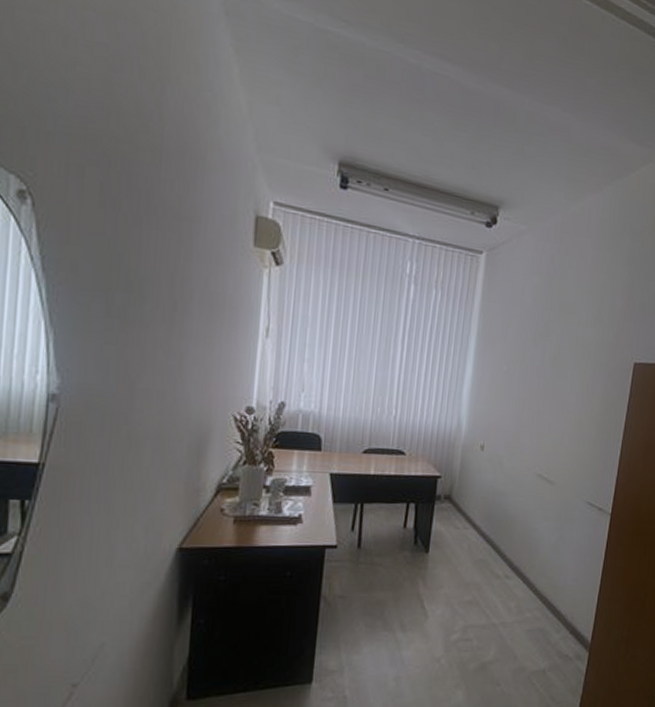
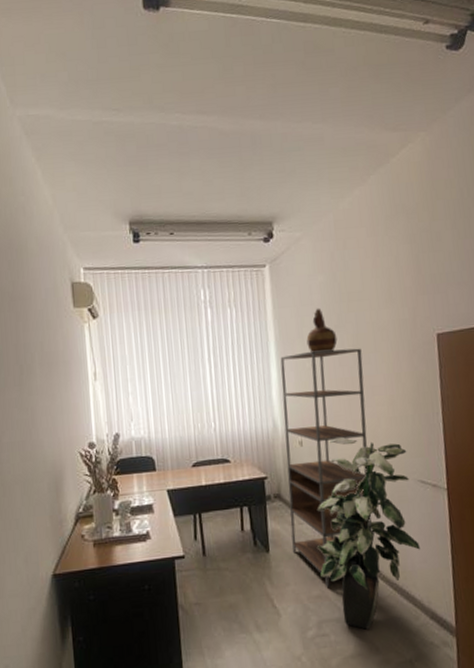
shelving unit: none [453,353,561,594] -> present [280,348,372,587]
indoor plant: none [475,448,583,638] -> present [317,437,420,630]
ceramic vessel: none [508,310,540,360] -> present [306,308,338,352]

